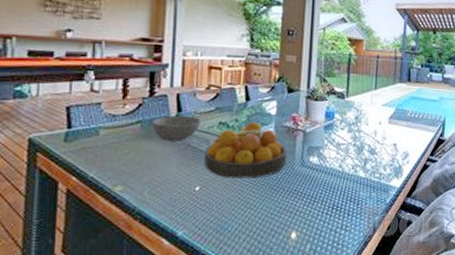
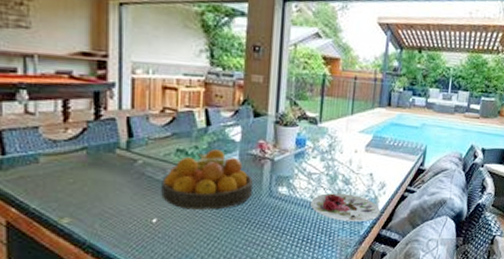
bowl: present [151,115,201,141] -> none [99,141,156,170]
plate: none [339,162,405,191] -> present [310,193,381,223]

